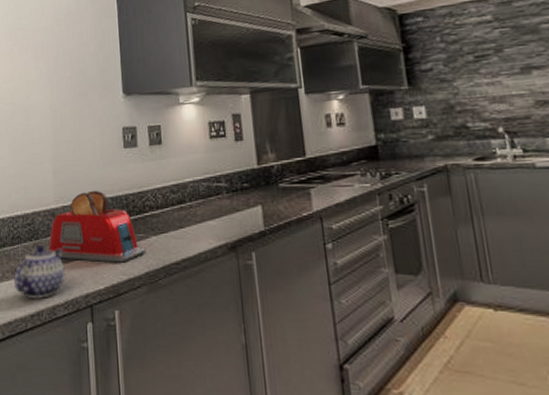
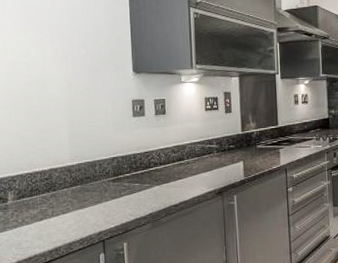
teapot: present [14,245,65,300] -> none [33,196,80,239]
toaster: present [46,190,147,263] -> none [63,150,151,207]

